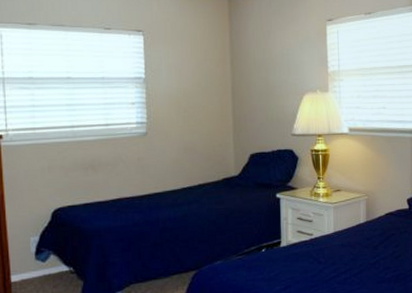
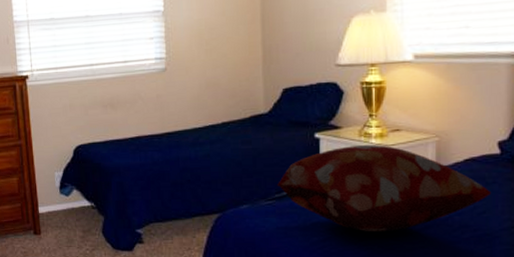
decorative pillow: none [245,203,404,279] -> present [276,145,491,233]

